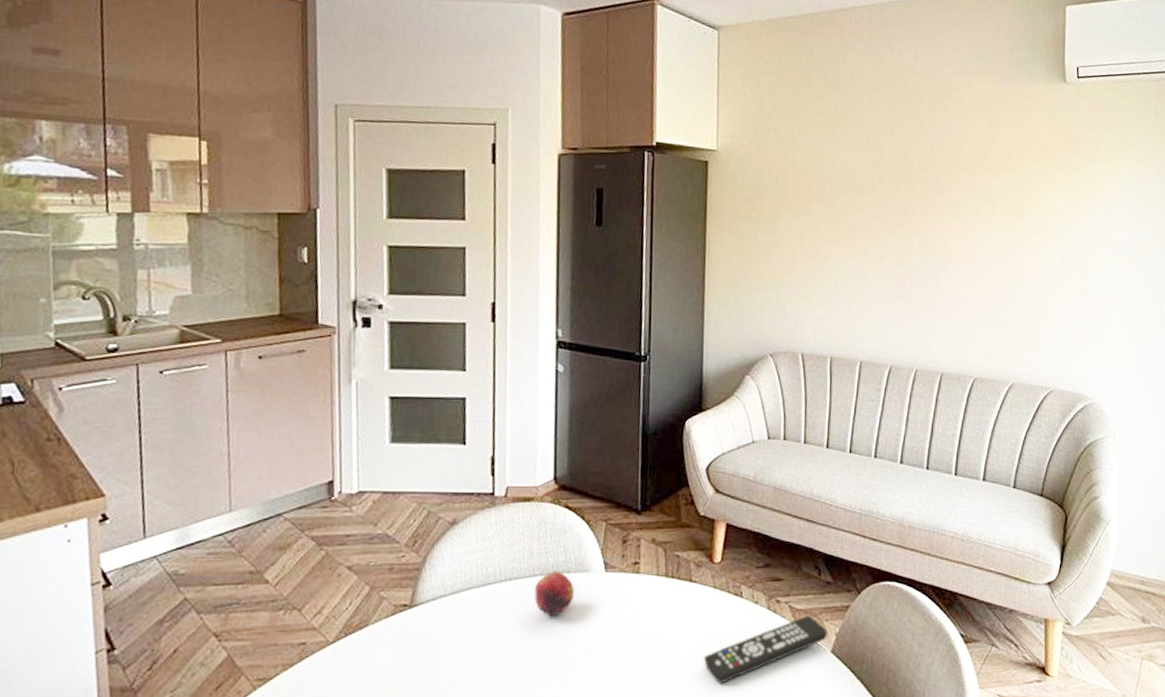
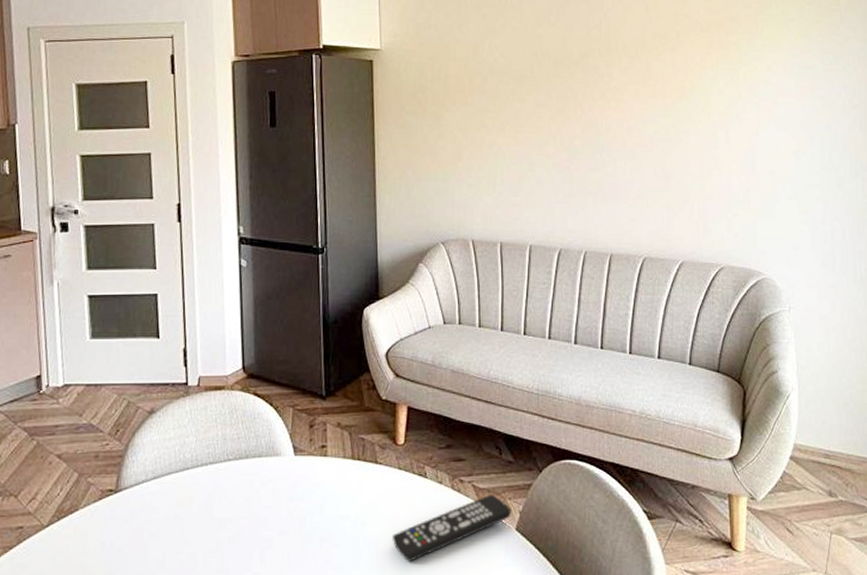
fruit: present [534,570,574,617] -> none [229,455,266,499]

